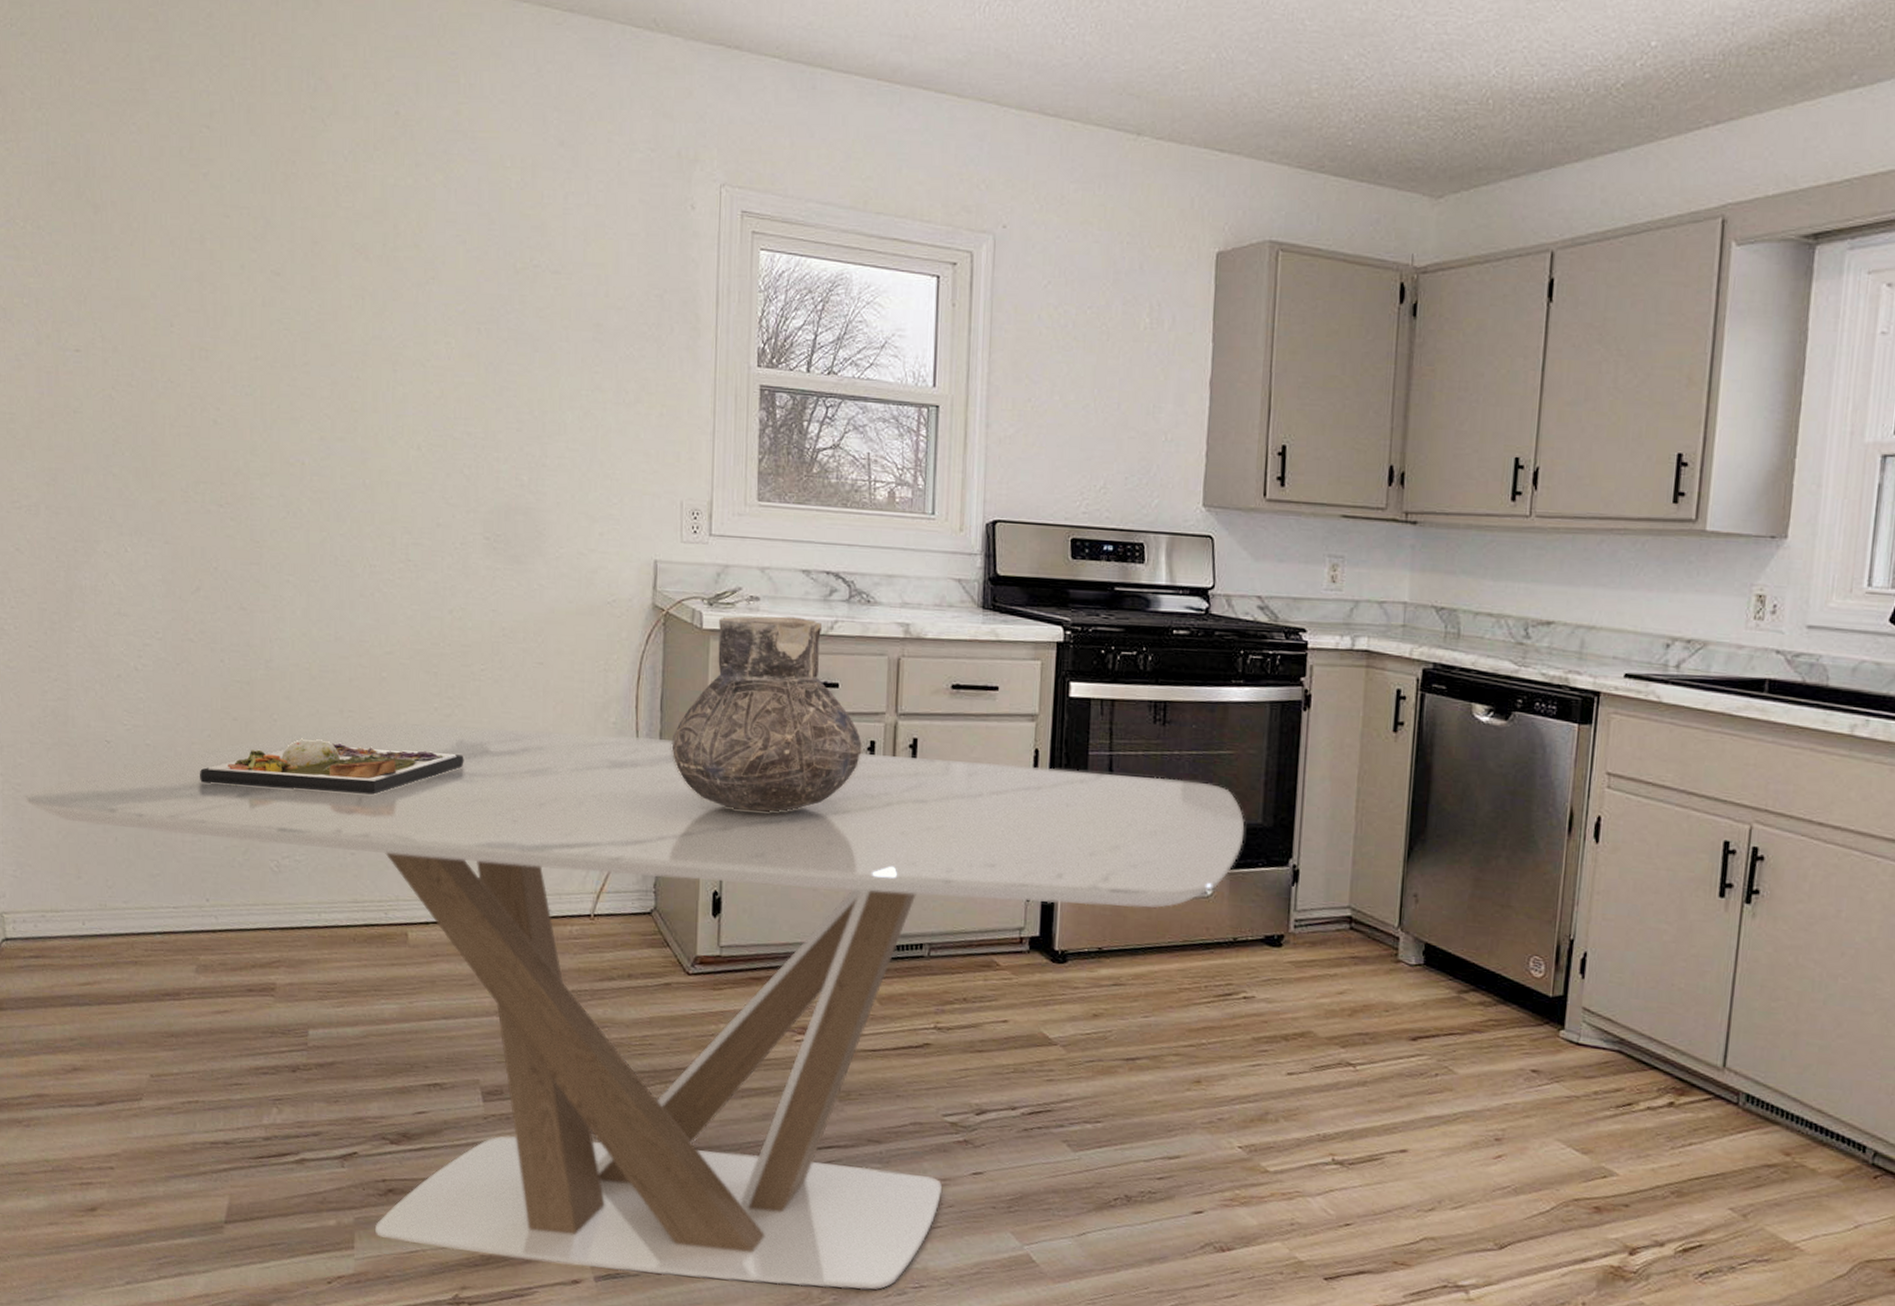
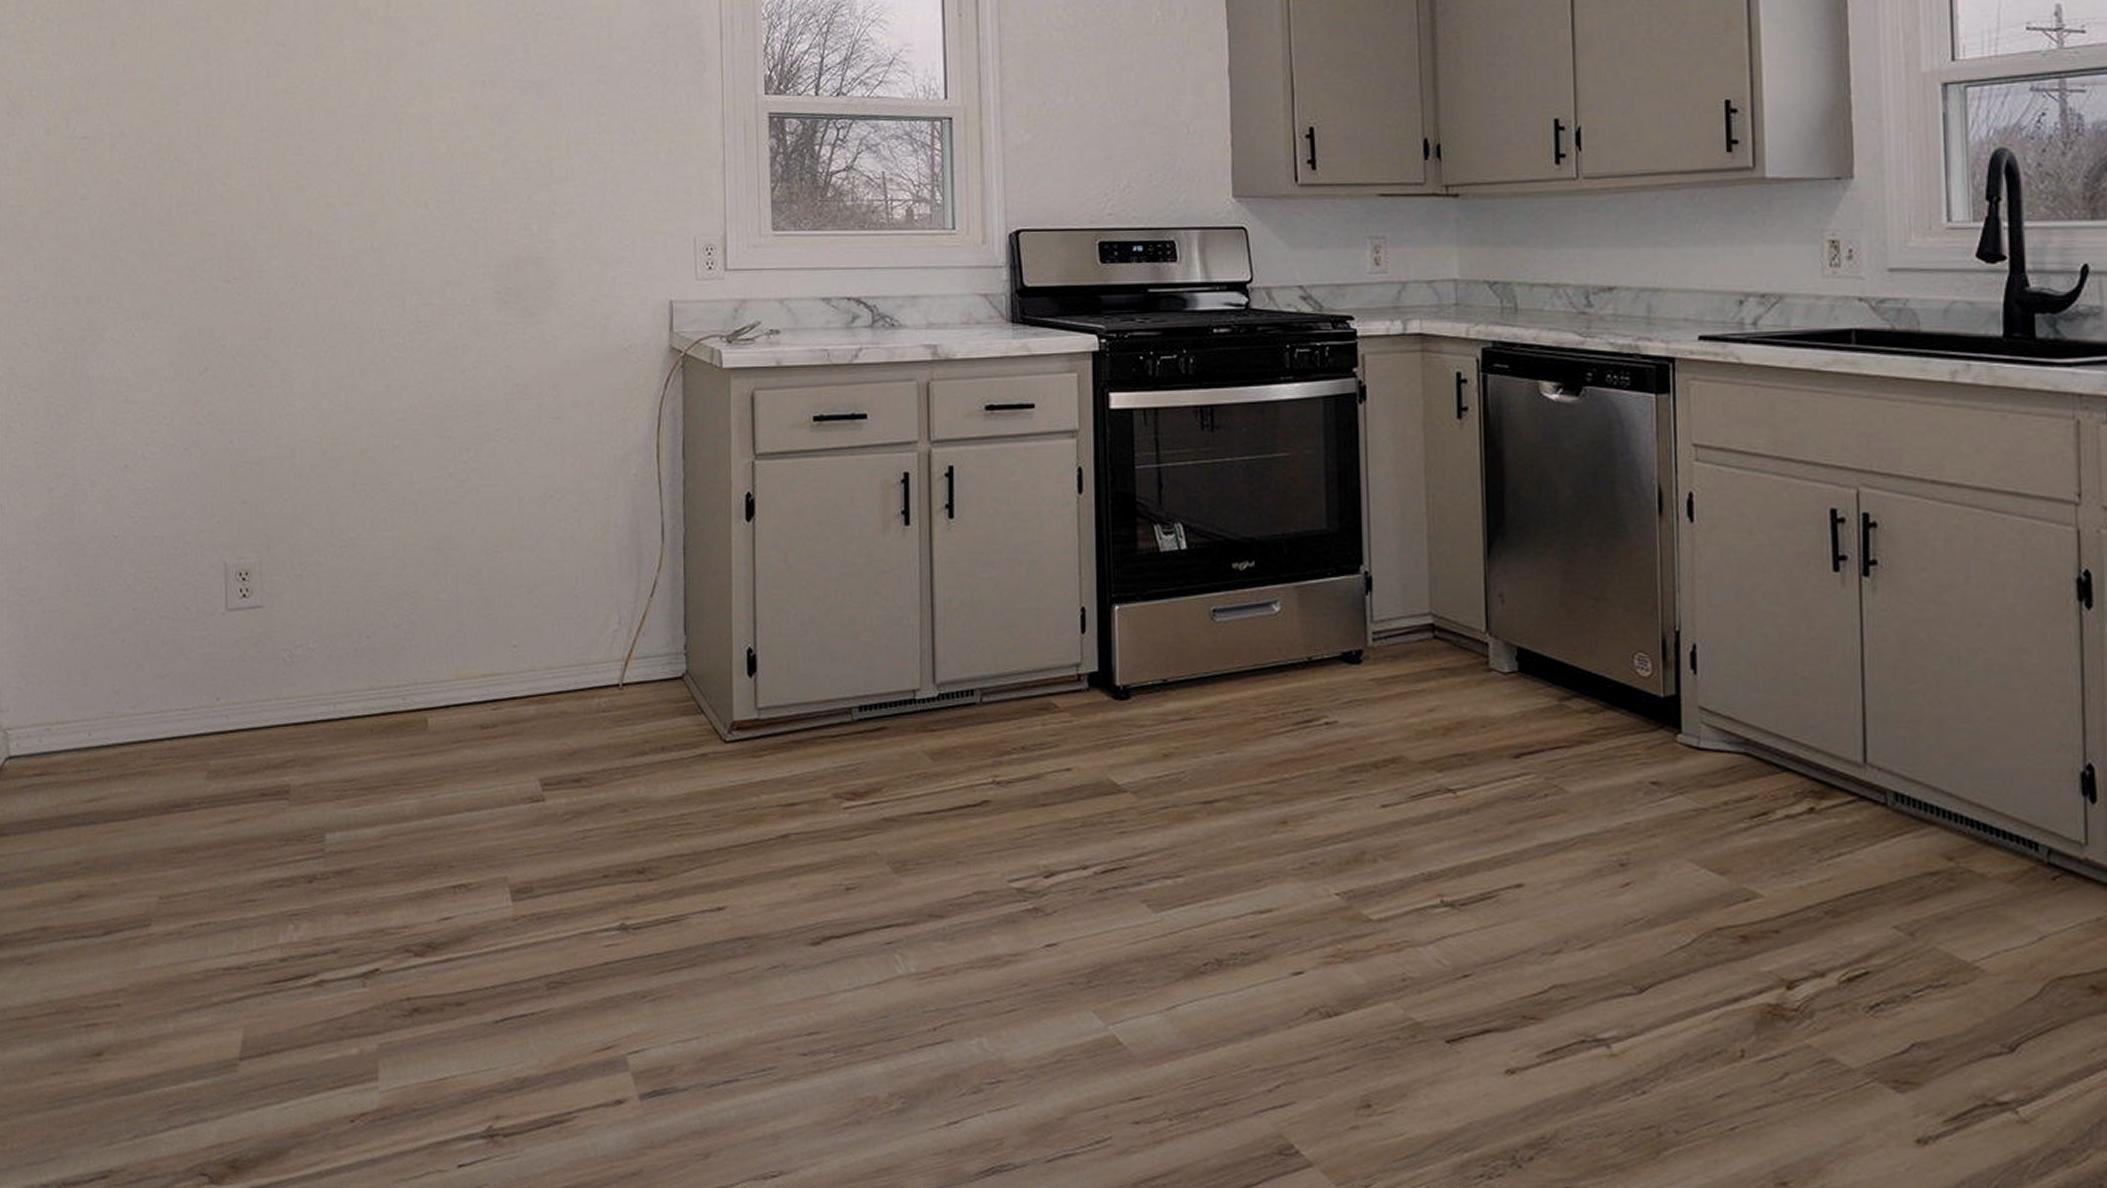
dining table: present [26,722,1245,1290] -> none [31,486,1309,1090]
dinner plate: present [199,738,464,795] -> none [208,517,481,573]
vase: present [671,616,862,812] -> none [696,348,896,559]

